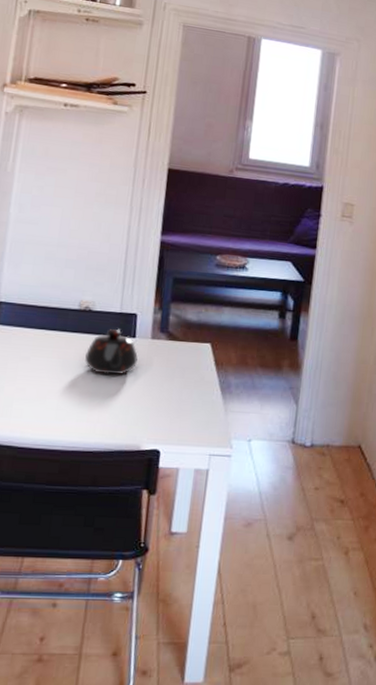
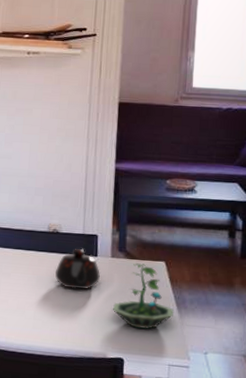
terrarium: none [149,345,219,417] -> present [112,263,175,329]

